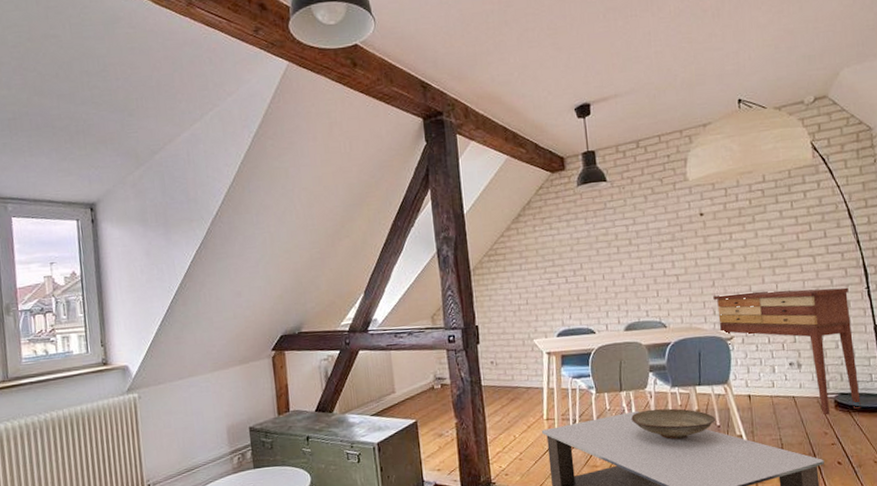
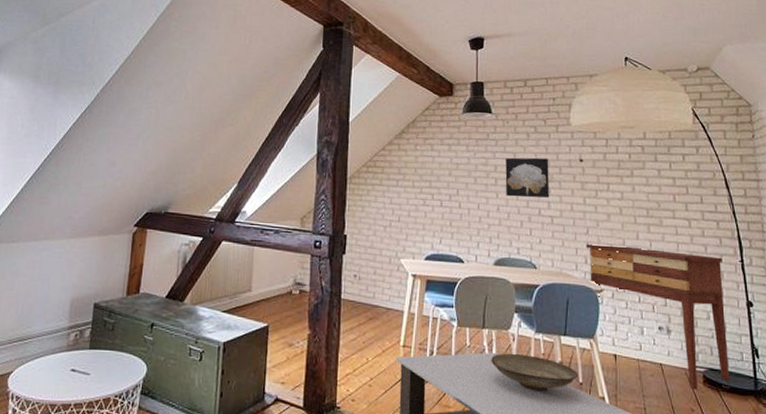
wall art: none [625,218,673,263] -> present [505,157,550,198]

